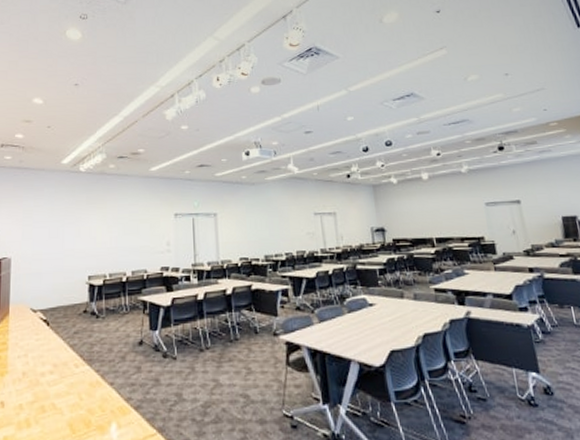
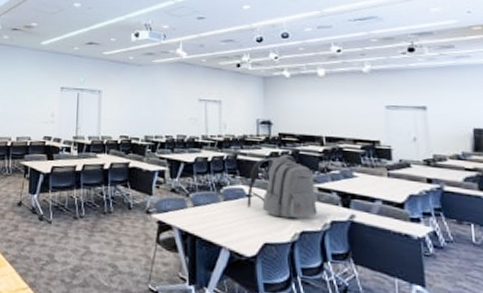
backpack: none [369,259,436,323] -> present [247,154,318,218]

